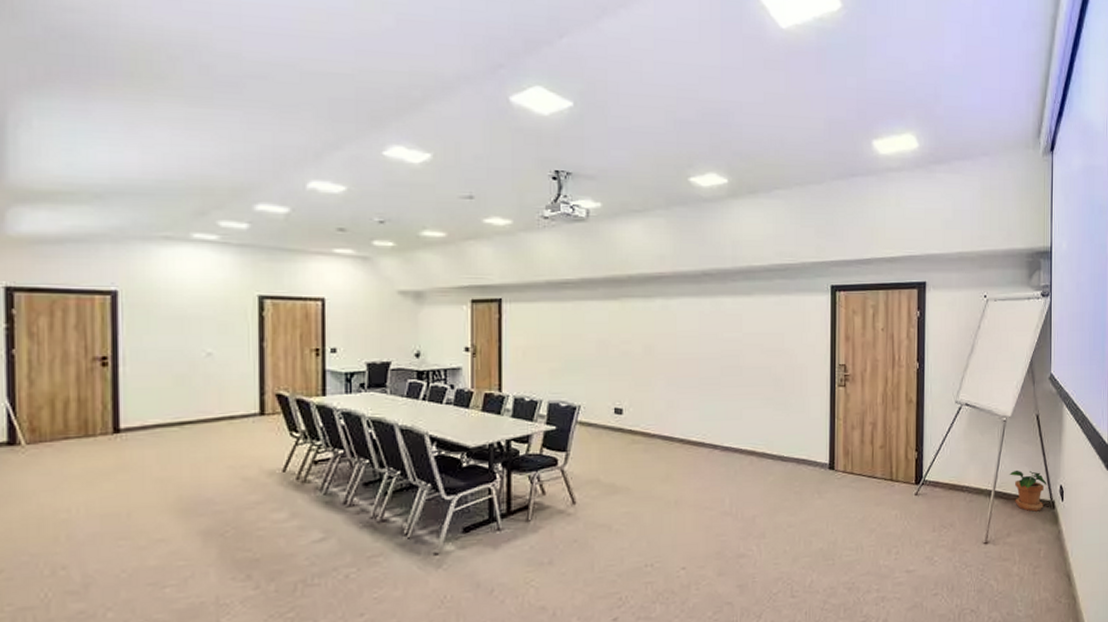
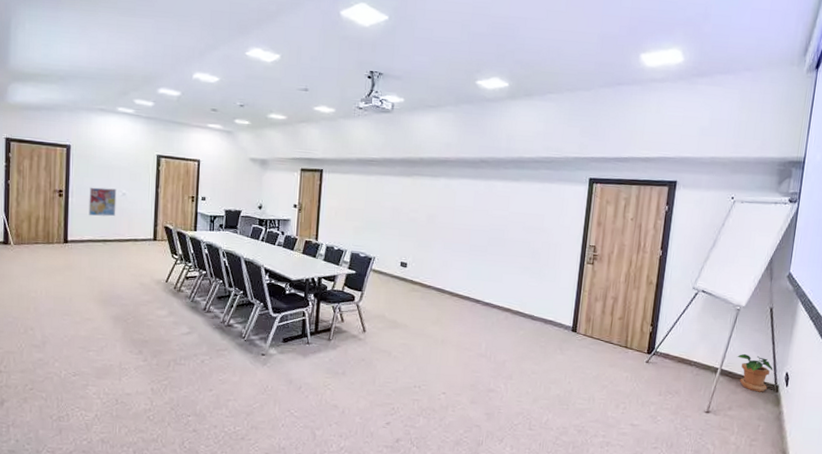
wall art: none [152,348,198,390] -> present [89,187,117,217]

